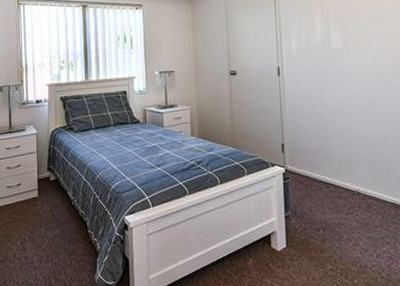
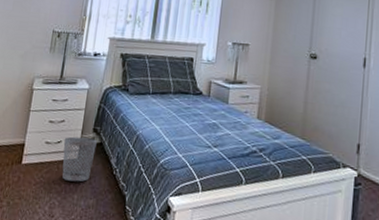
wastebasket: none [23,177,53,217] -> present [62,136,97,182]

